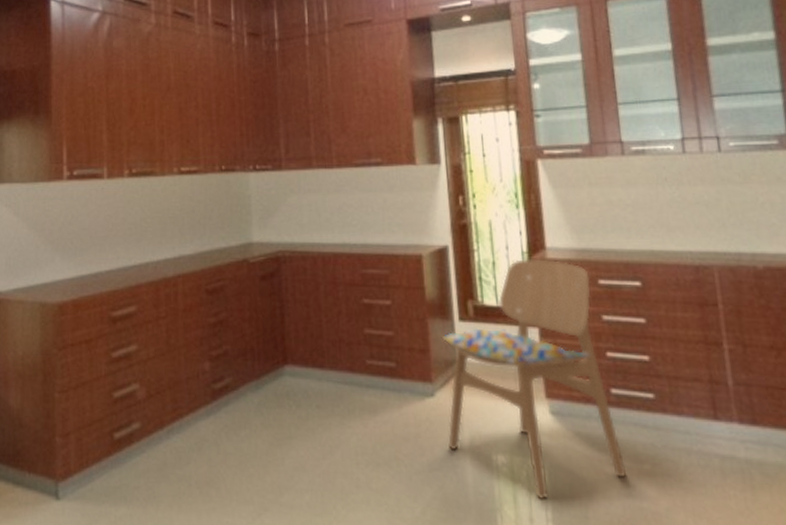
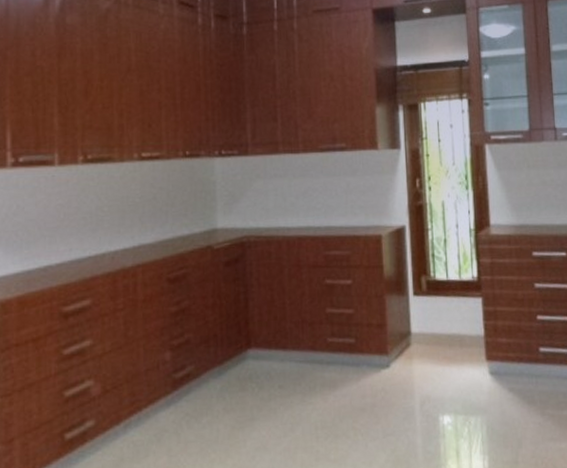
dining chair: present [442,259,627,500] -> none [398,235,550,452]

